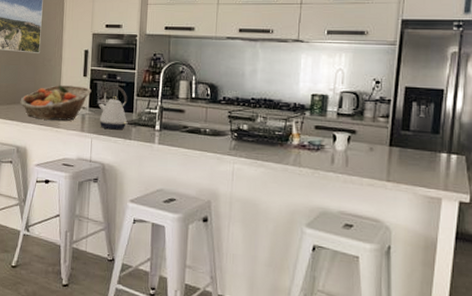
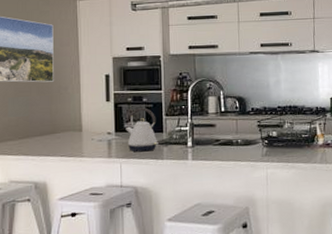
fruit basket: present [20,85,92,121] -> none [34,111,117,151]

